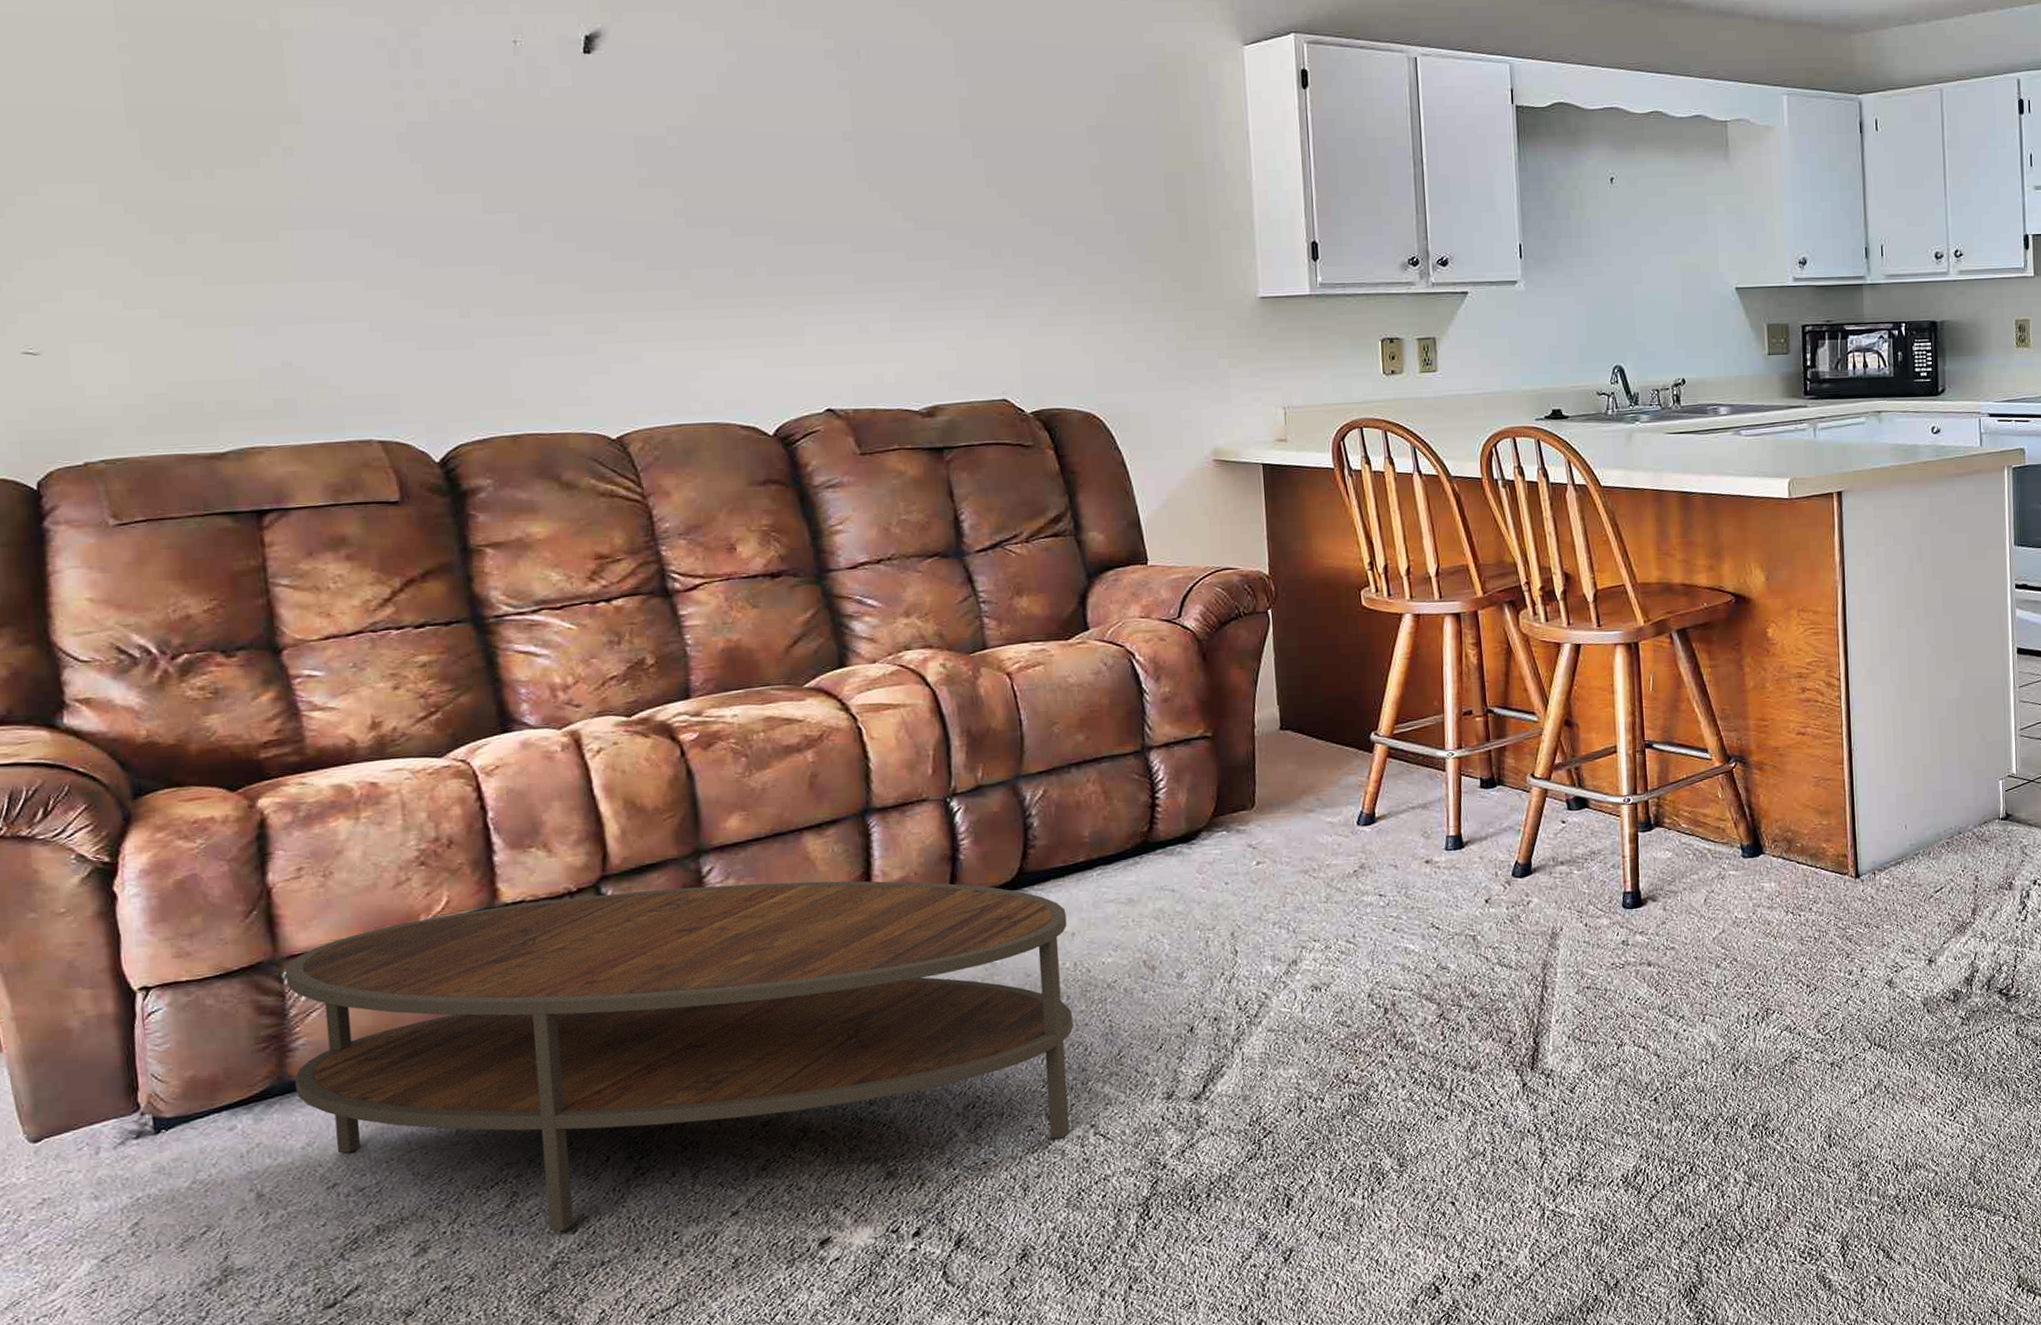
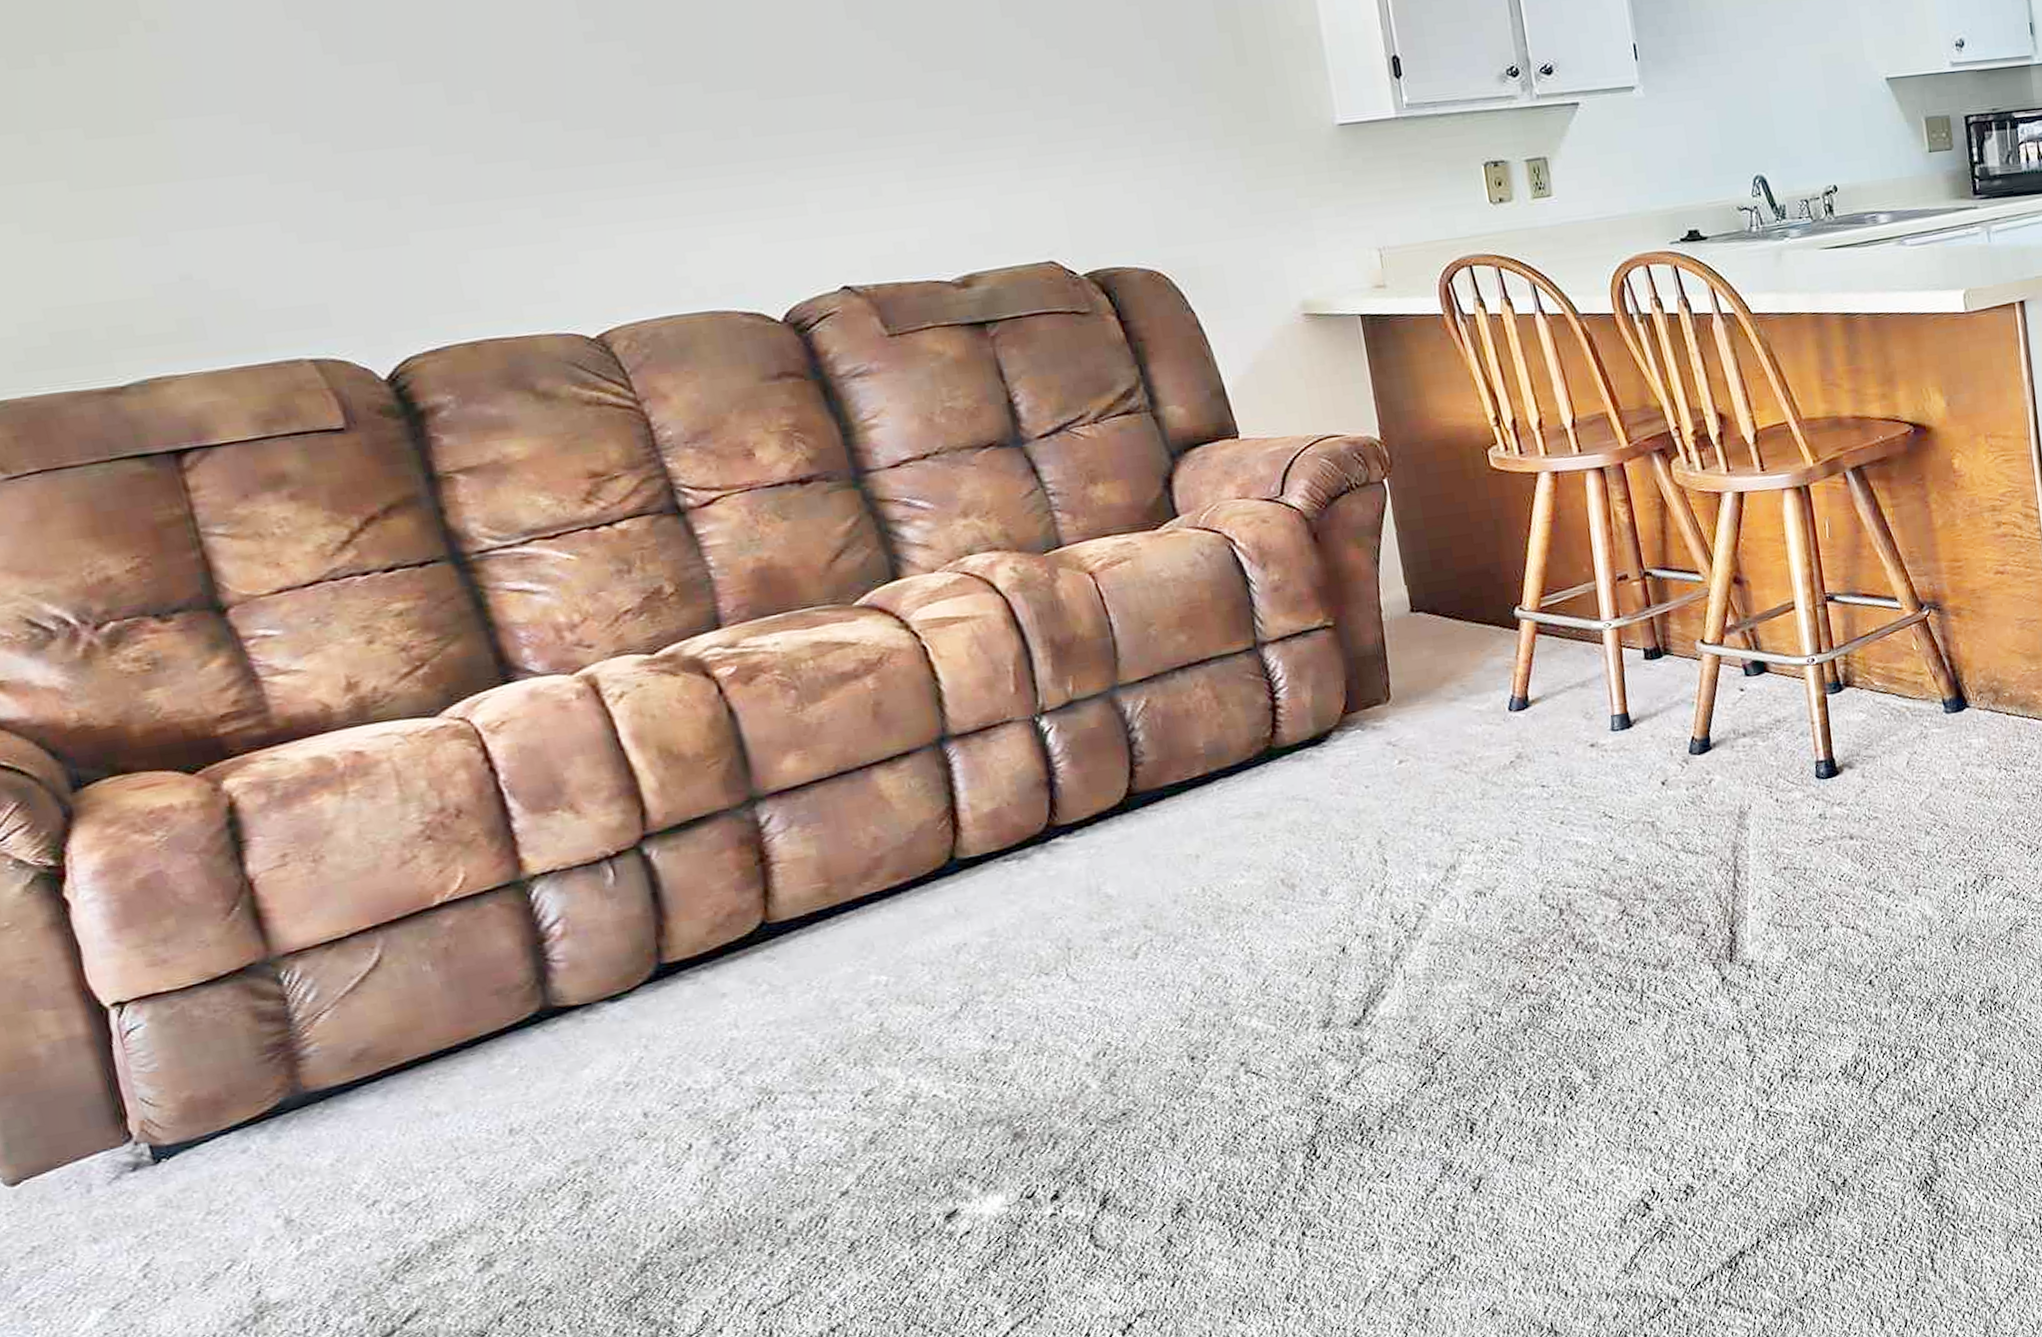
coffee table: present [285,881,1074,1231] -> none [282,811,1217,1231]

